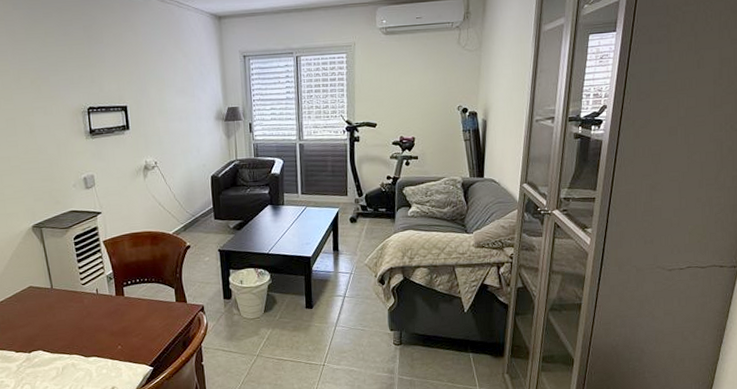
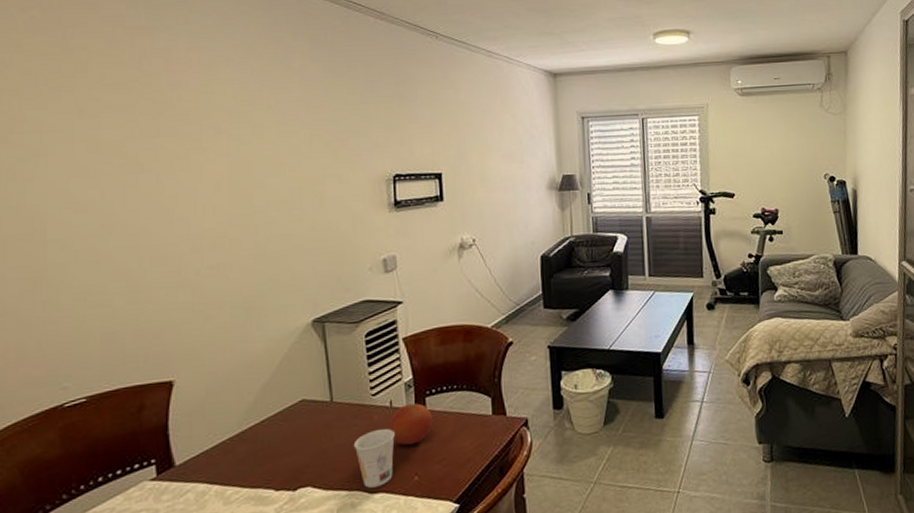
cup: none [70,310,102,353] -> present [353,429,395,488]
fruit: none [96,291,130,323] -> present [388,403,432,445]

